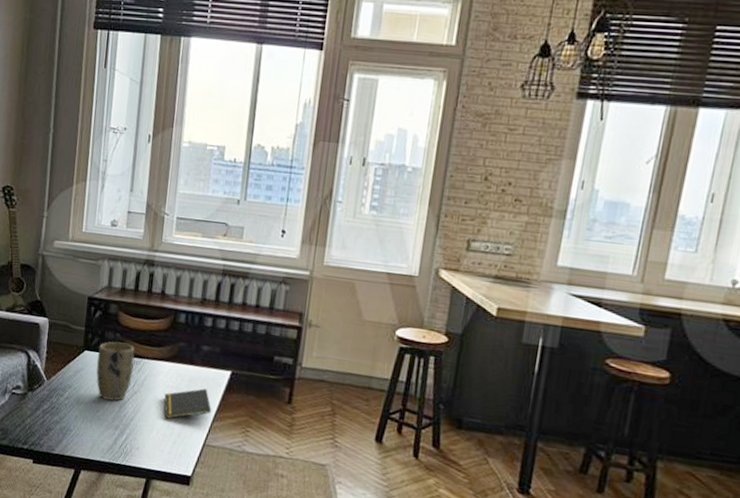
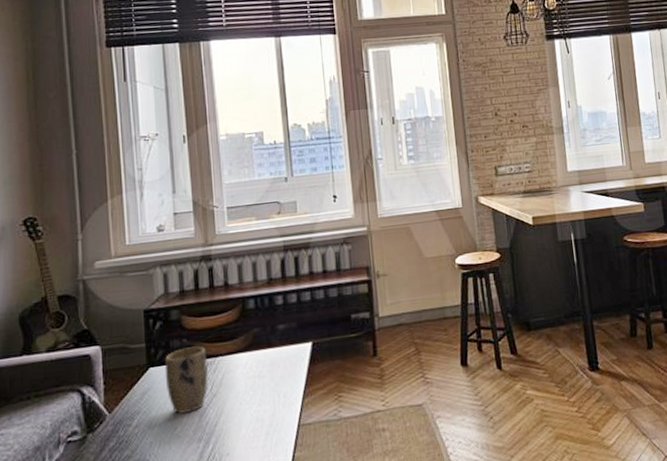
notepad: present [164,388,211,419] -> none [247,368,299,412]

